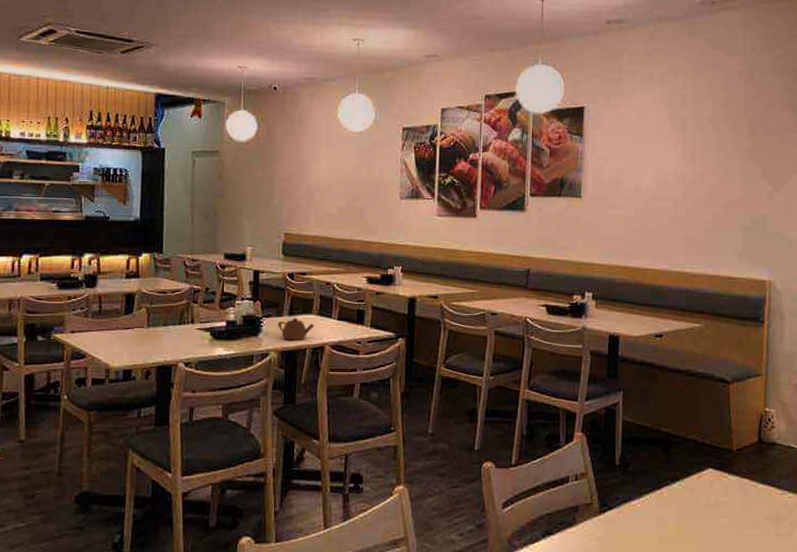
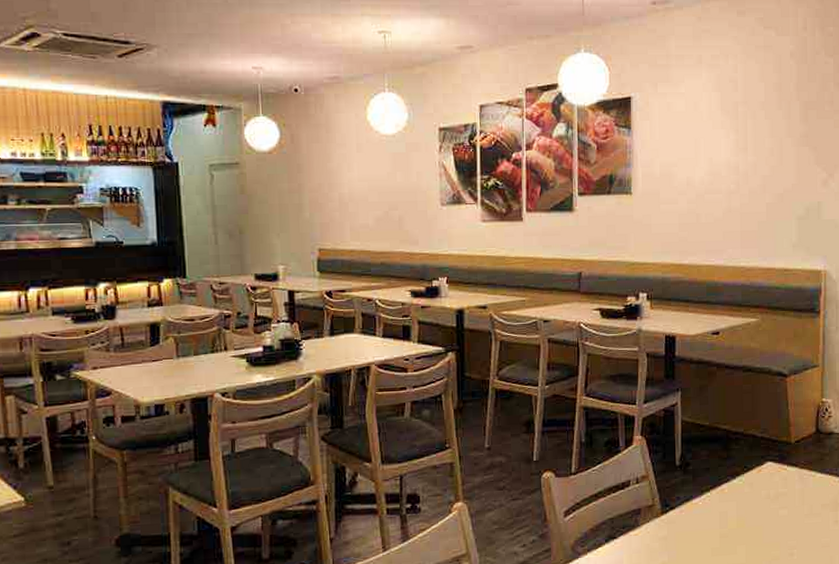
teapot: present [278,317,314,340] -> none [318,337,358,362]

